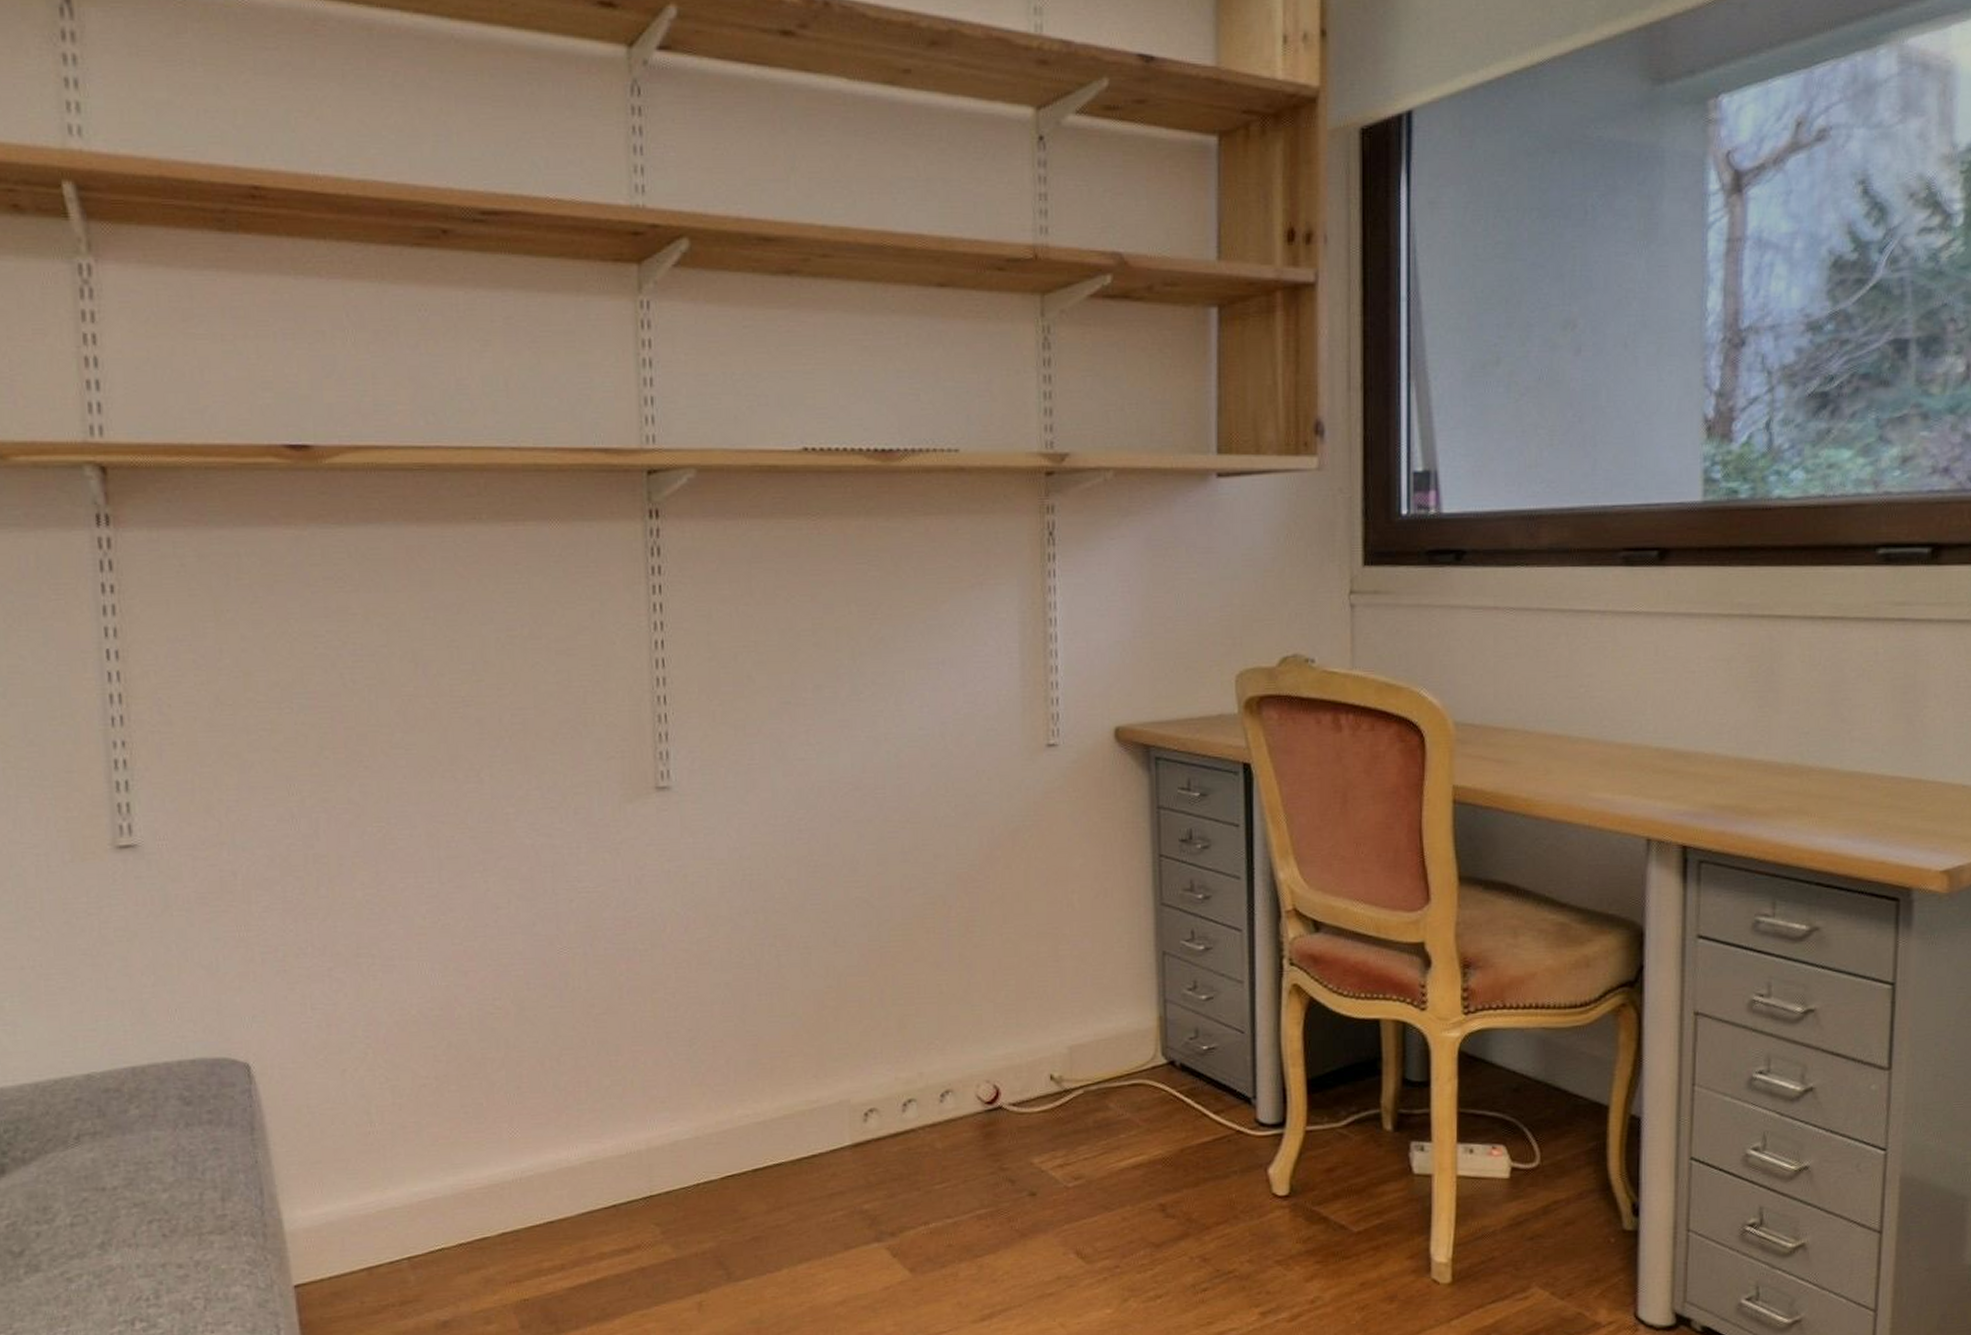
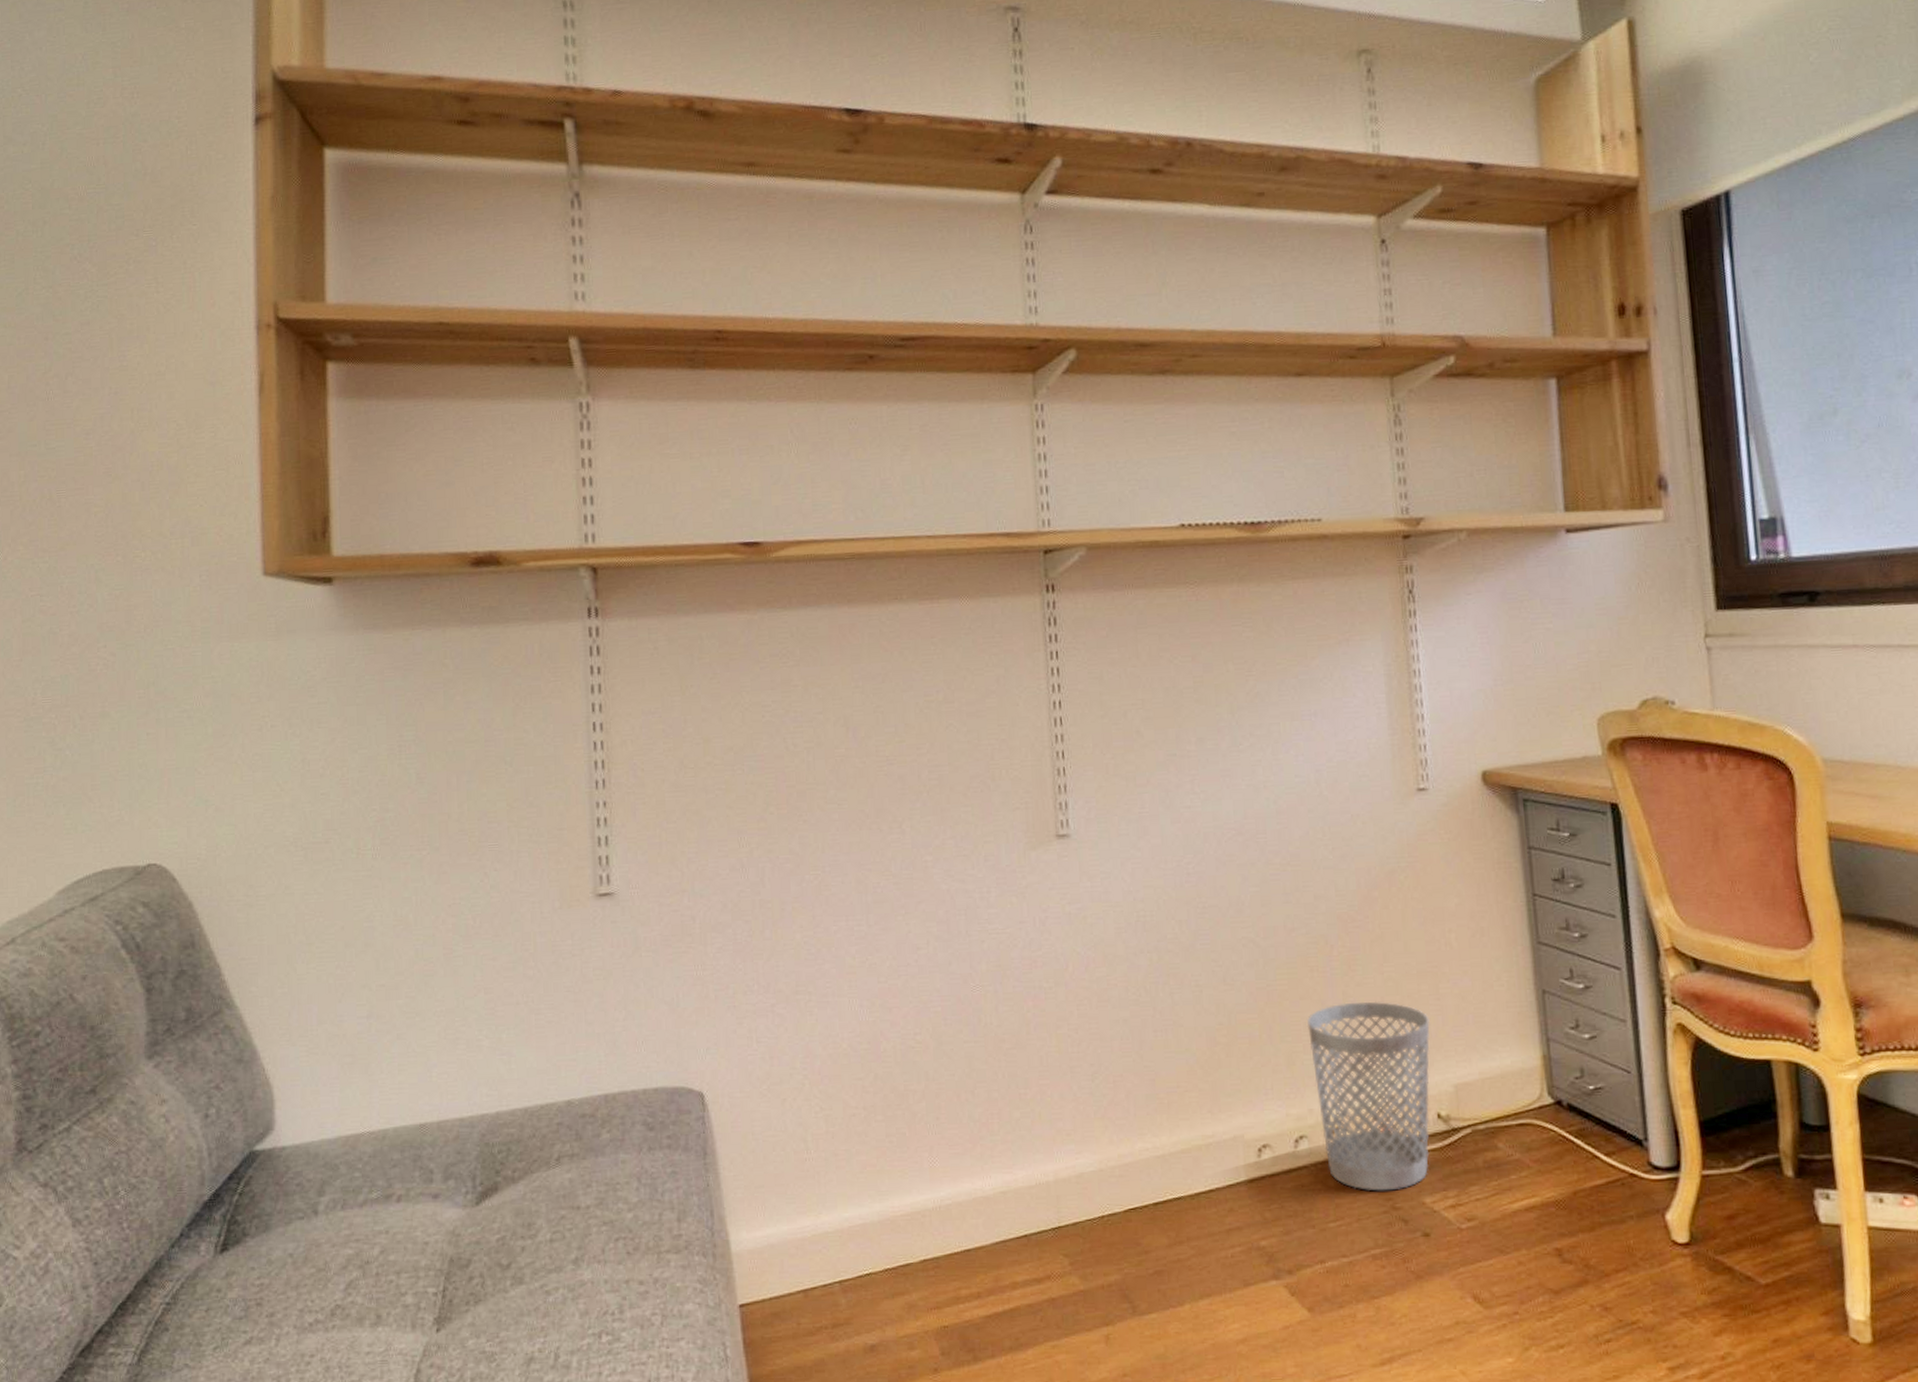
wastebasket: none [920,963,1047,1153] -> present [1306,1001,1430,1191]

